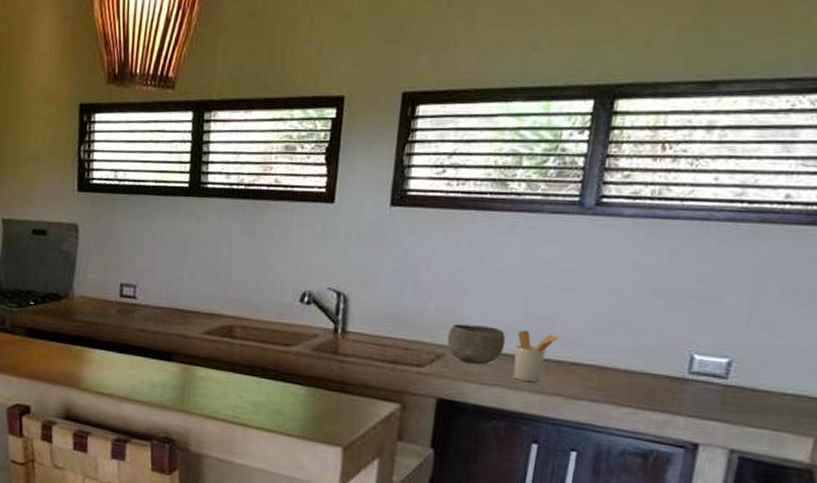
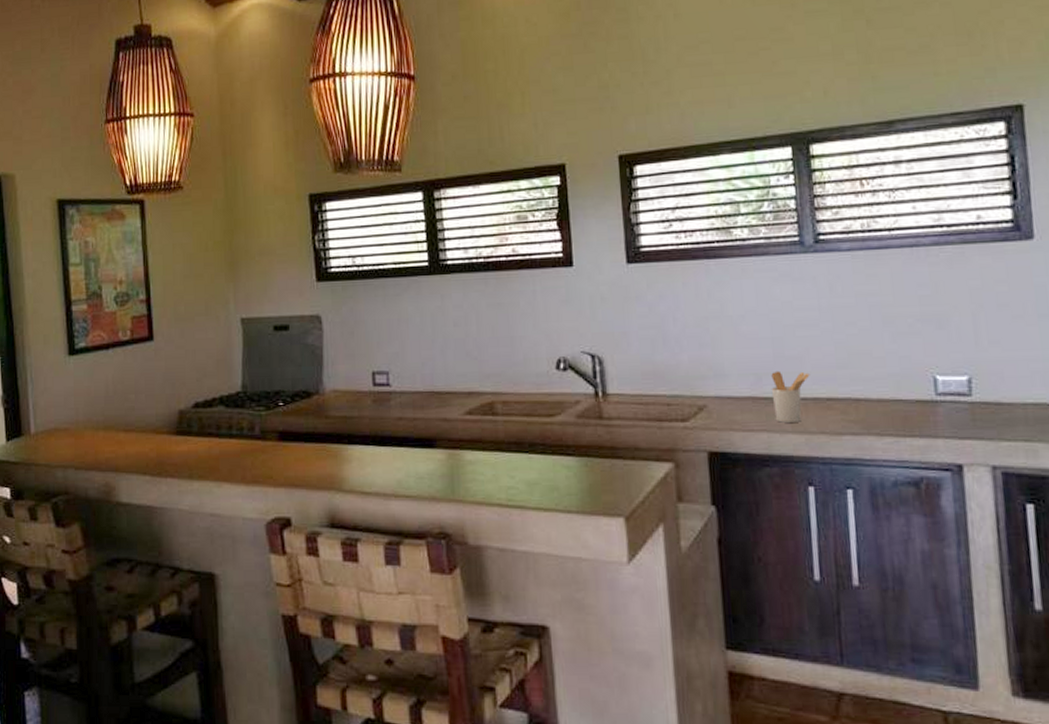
bowl: present [446,324,506,365] -> none [705,372,762,412]

